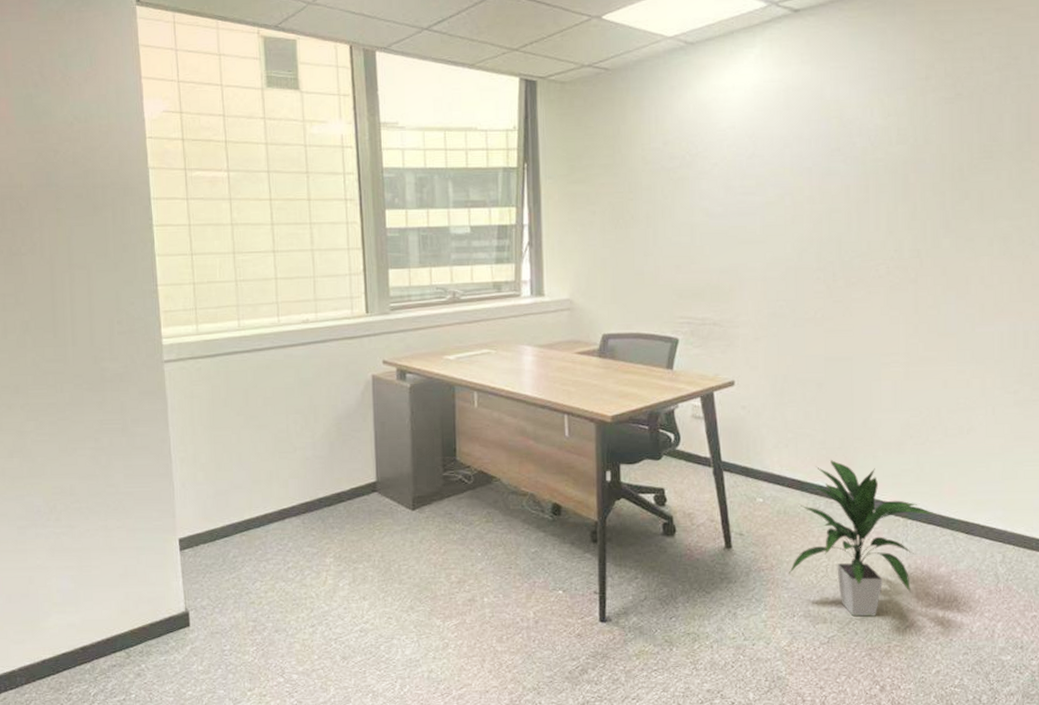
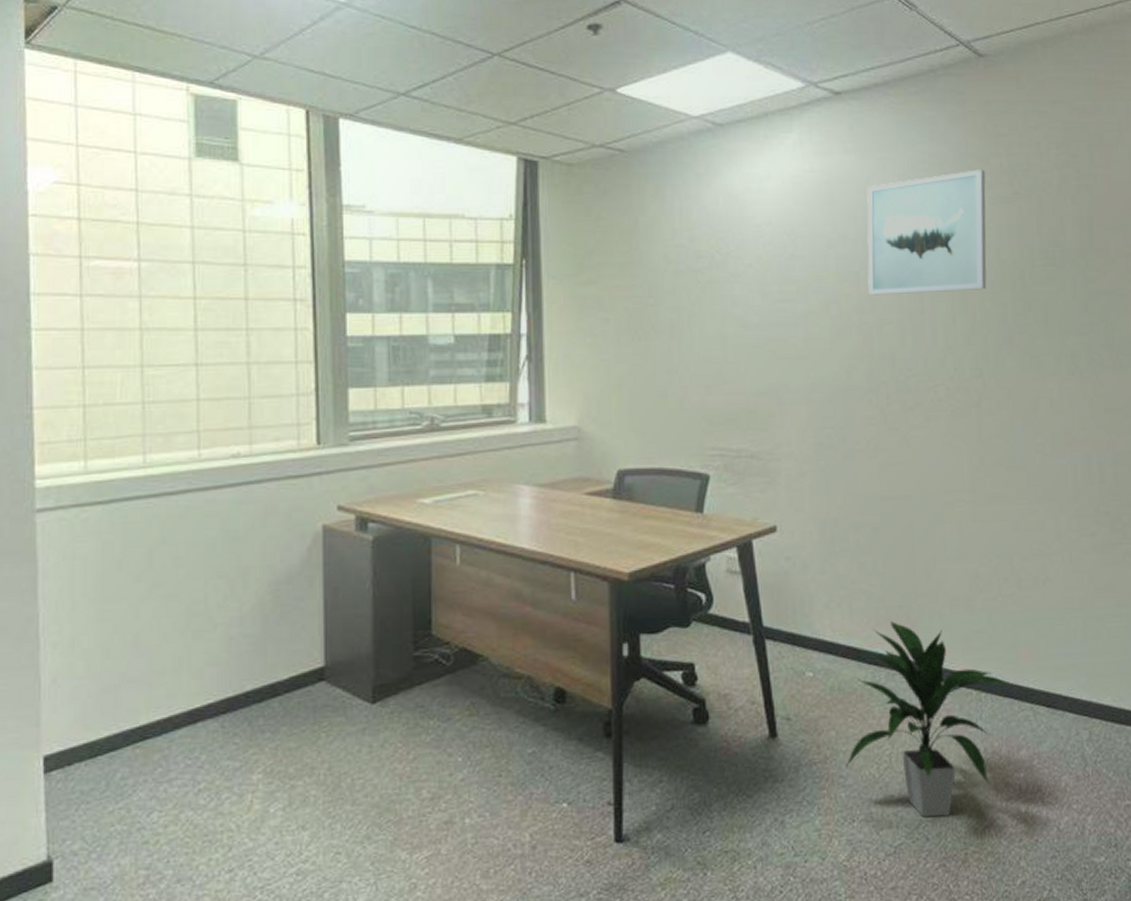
wall art: none [819,74,930,188] -> present [867,169,987,296]

